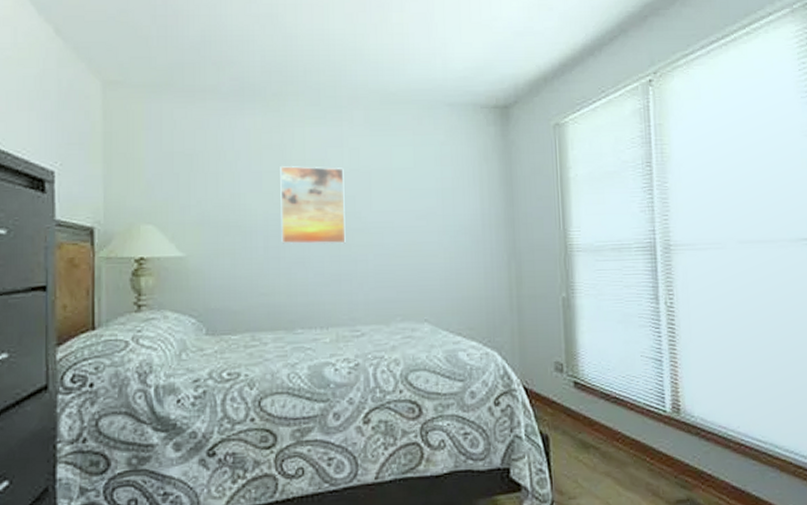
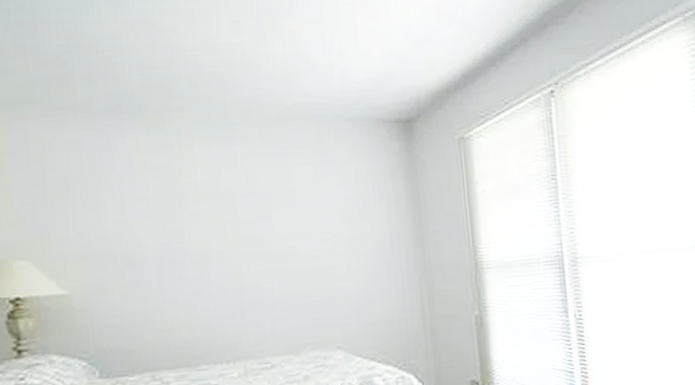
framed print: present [280,166,346,245] -> none [169,189,248,275]

